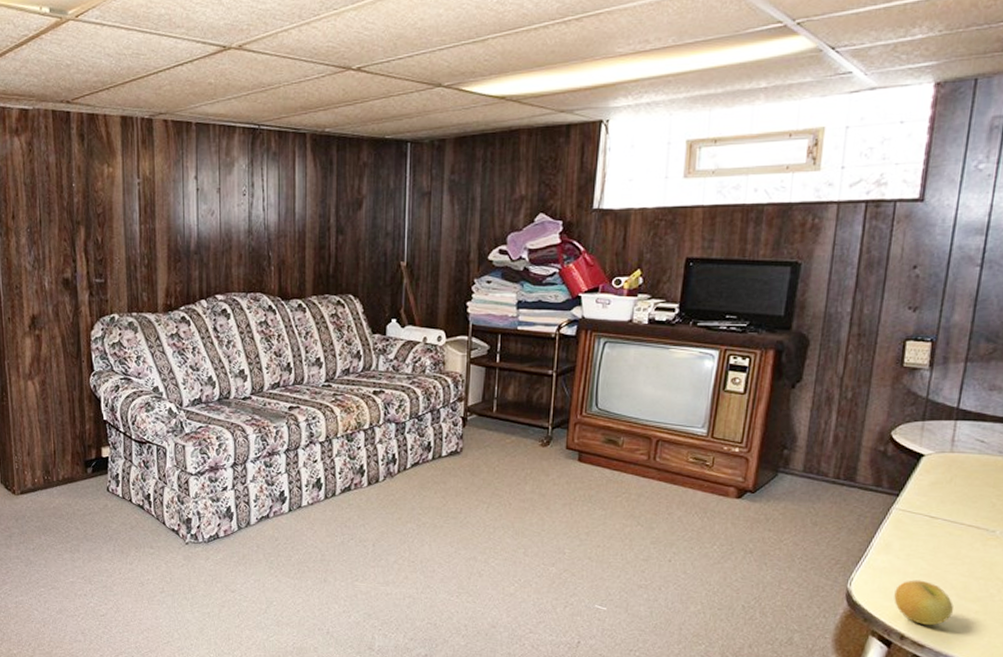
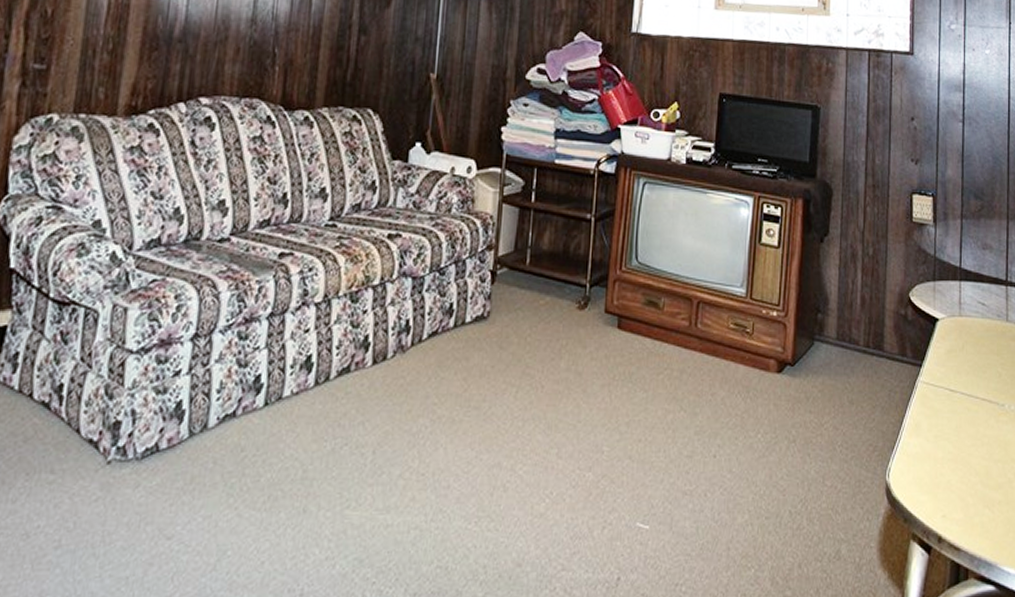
apple: present [894,580,954,626] -> none [928,466,981,523]

